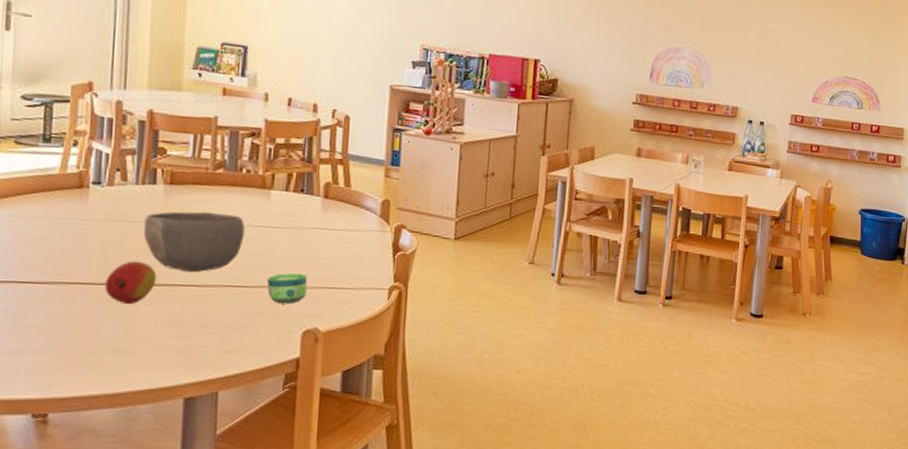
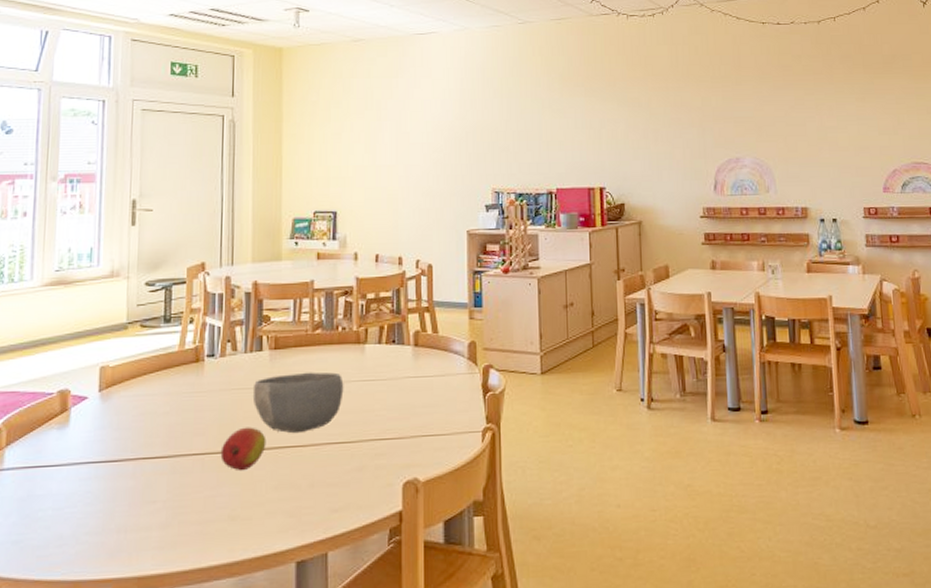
cup: present [267,273,308,305] -> none [367,424,404,457]

